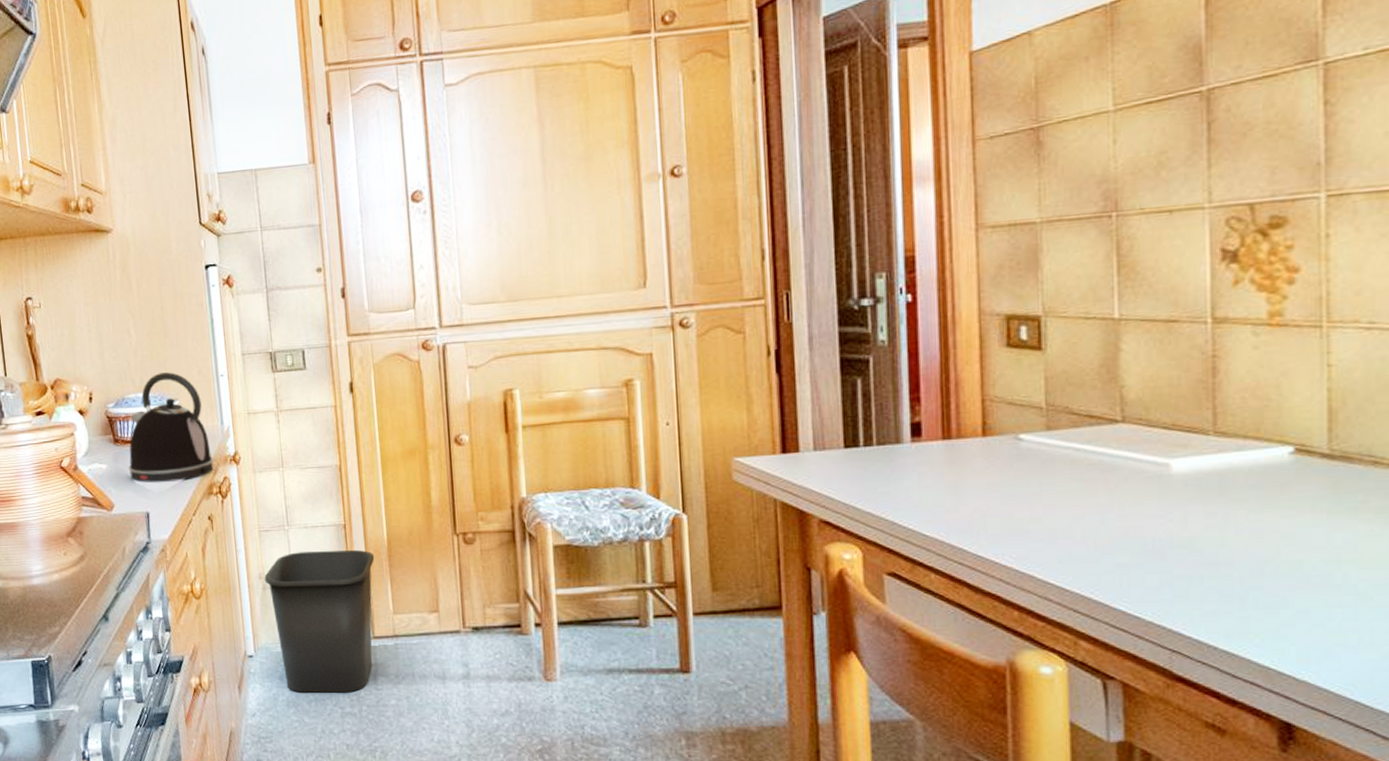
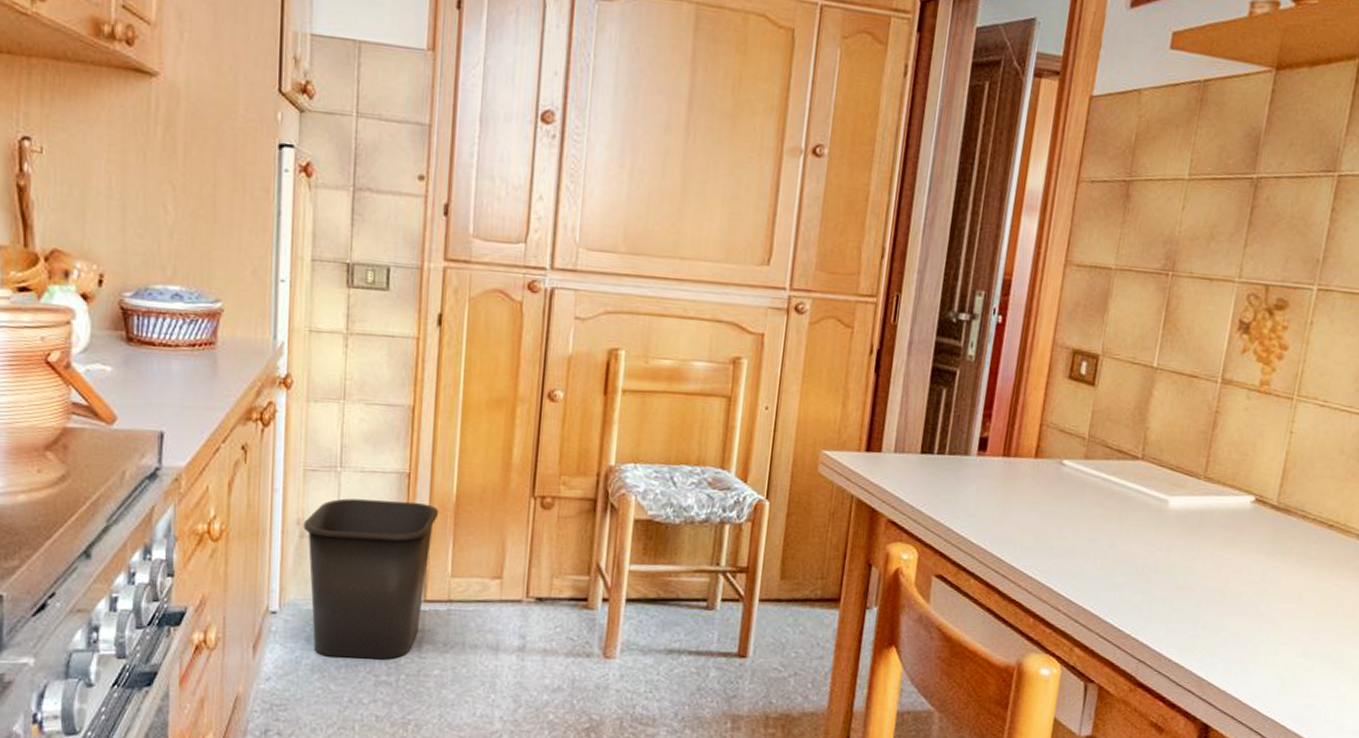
kettle: present [128,372,214,483] -> none [142,264,259,399]

